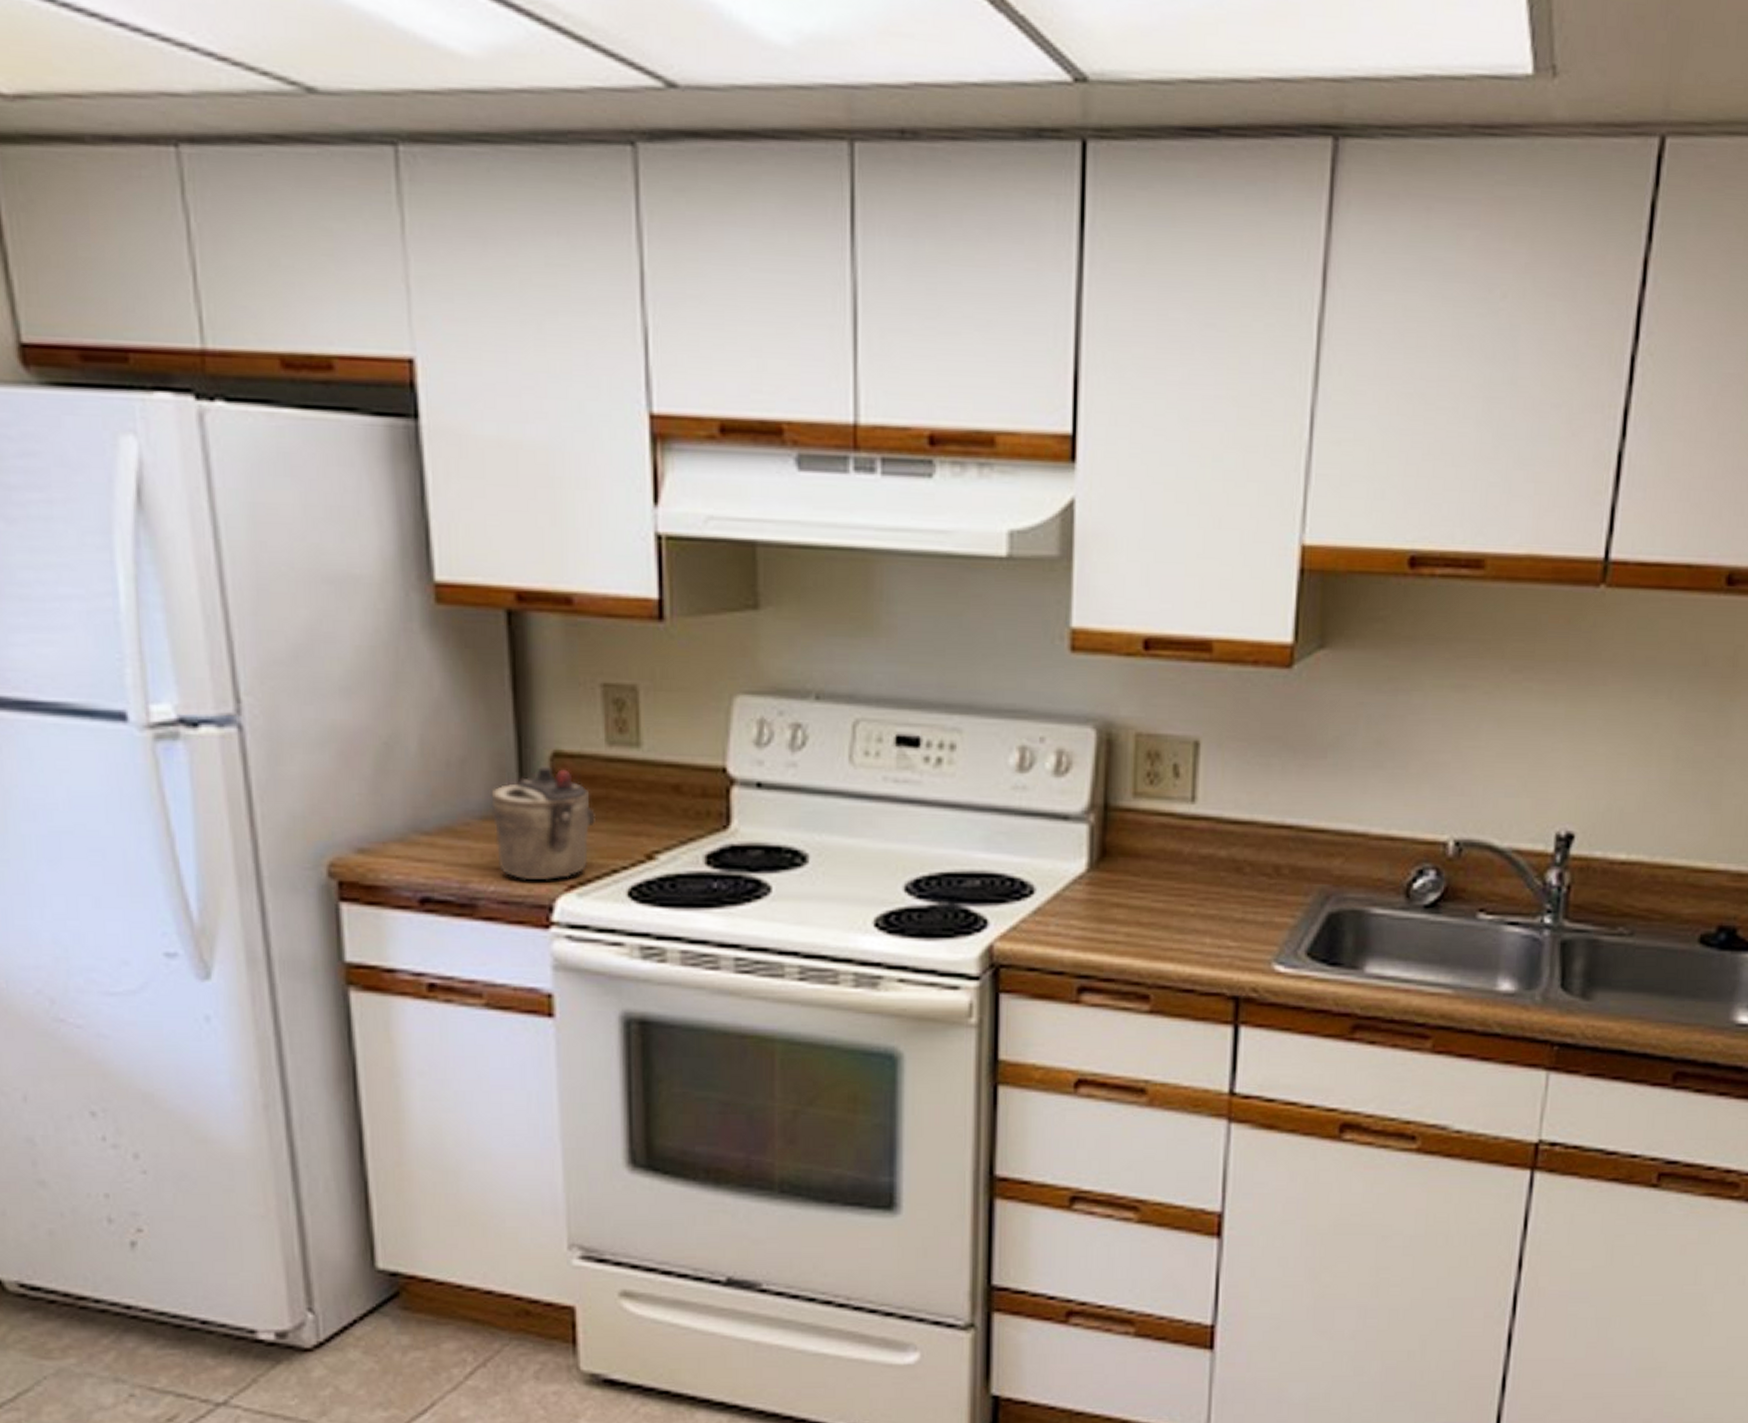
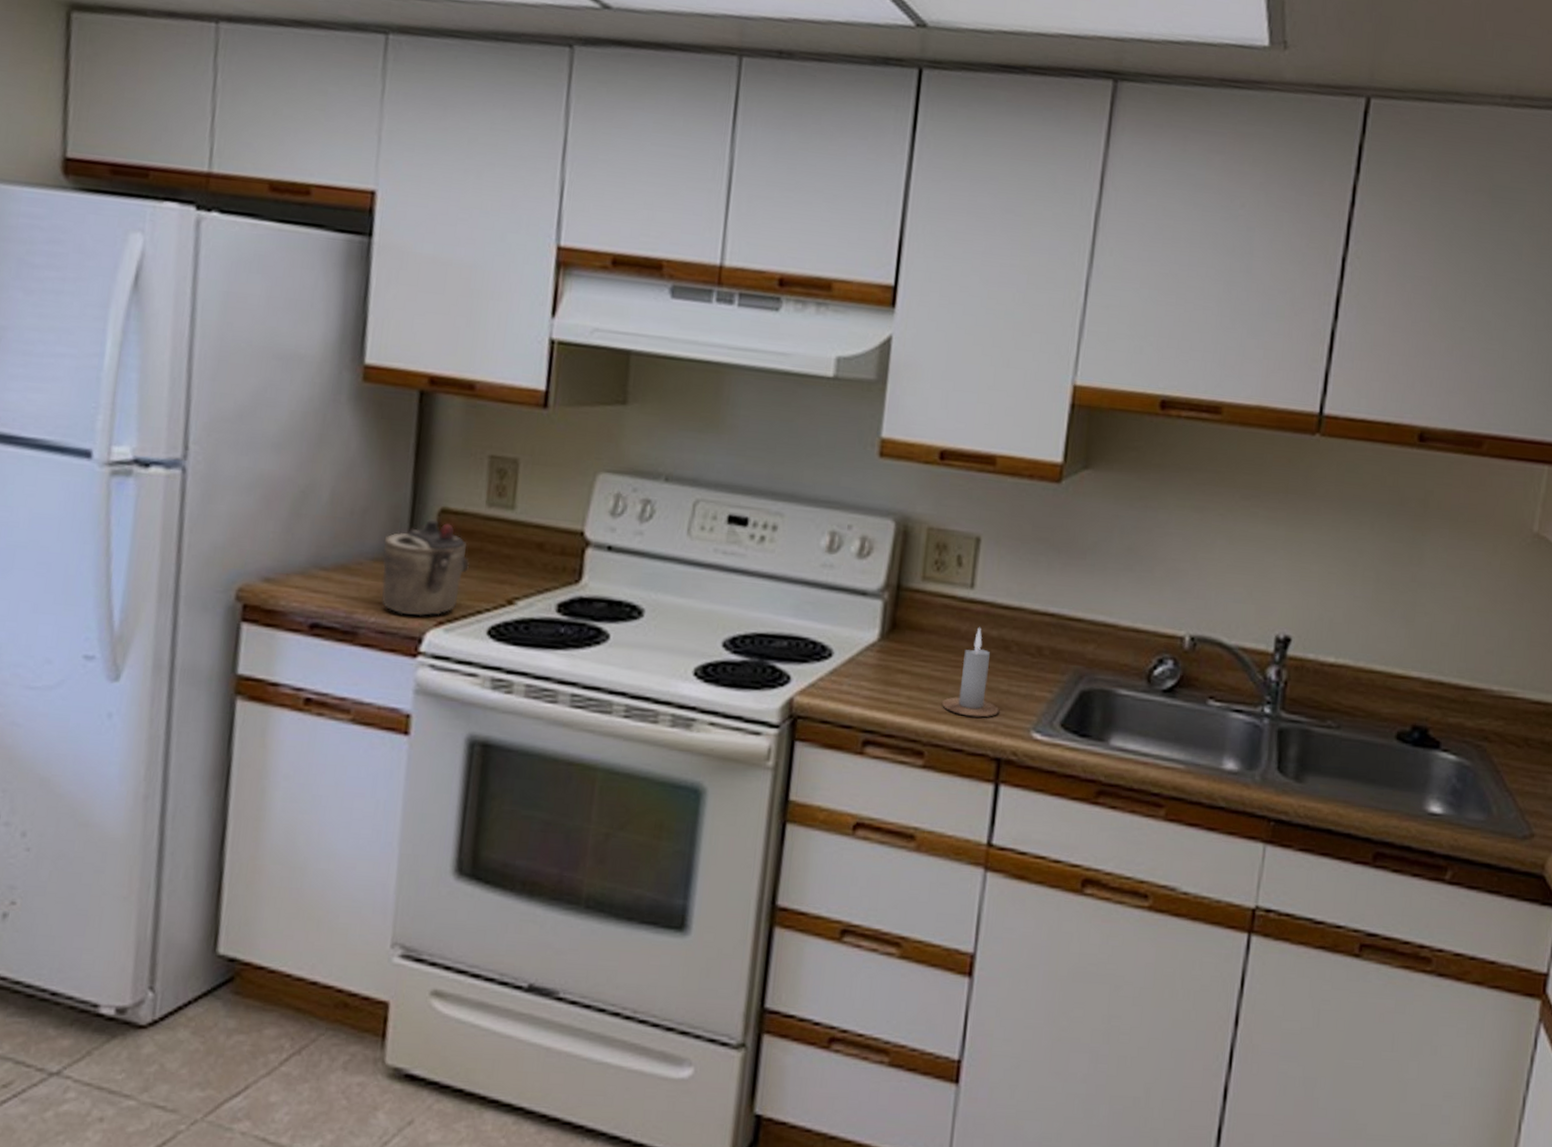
candle: none [1167,848,1235,952] -> present [942,627,1000,718]

